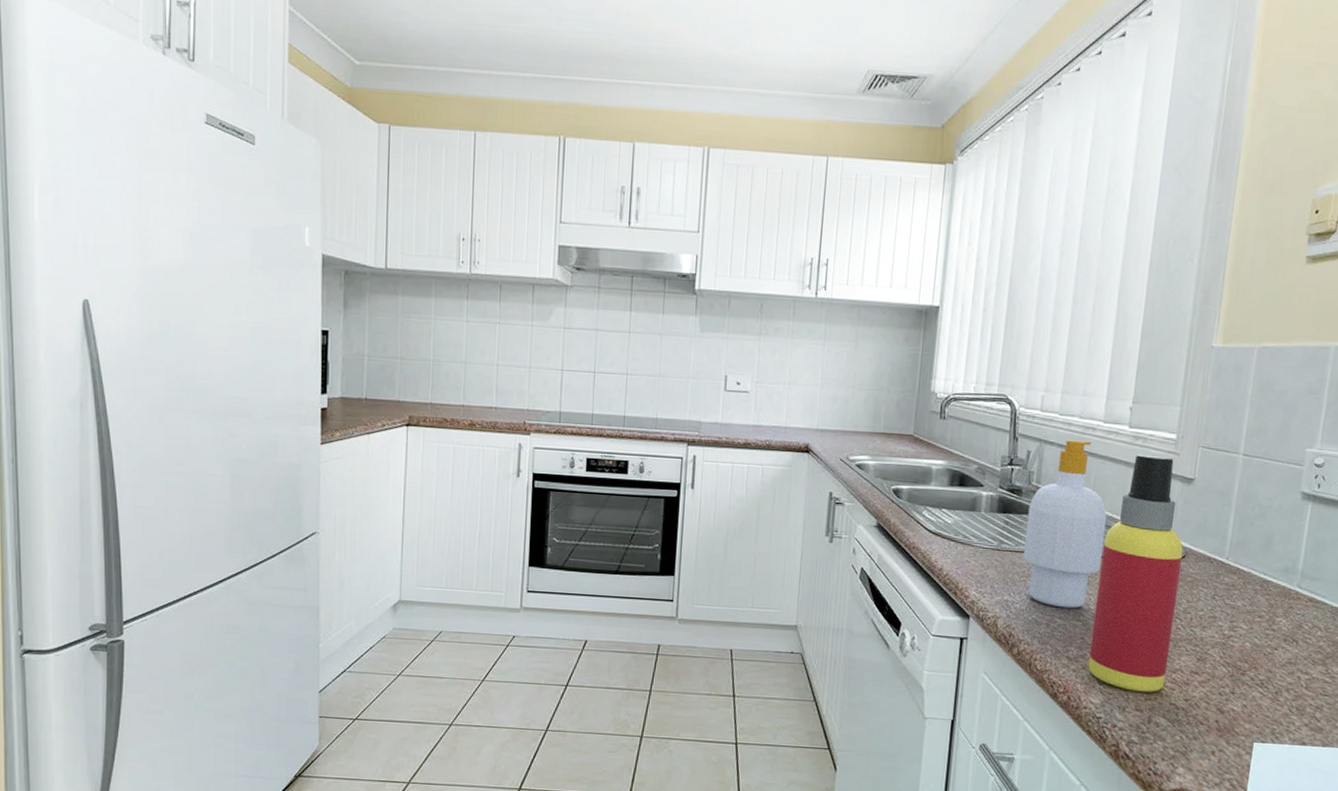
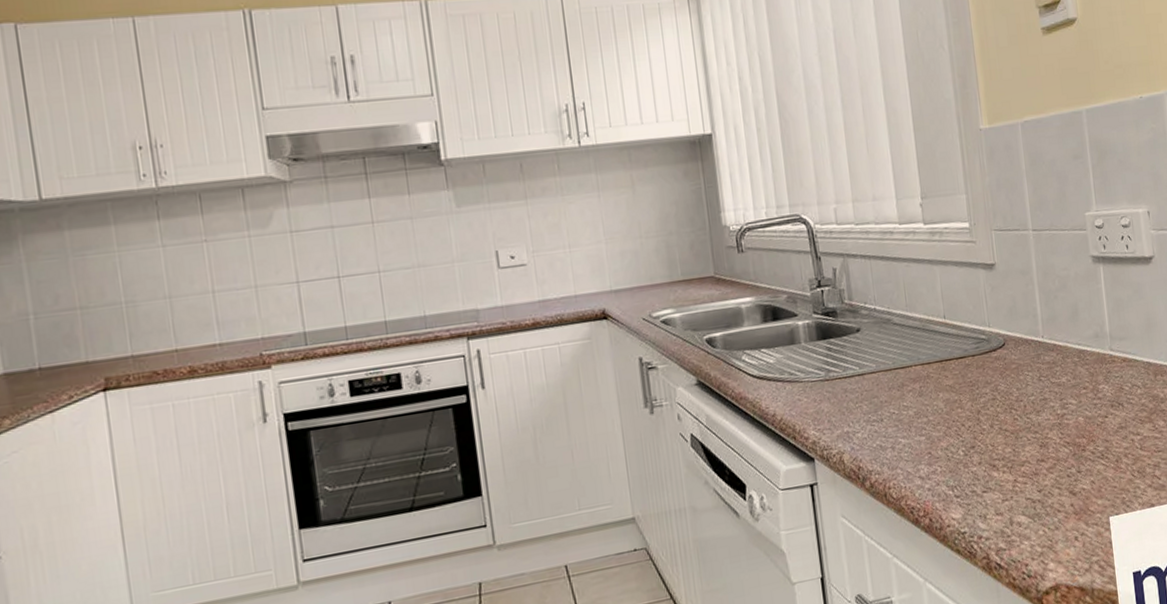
soap bottle: present [1023,440,1107,609] -> none [847,246,930,427]
spray bottle: present [1088,454,1183,692] -> none [926,246,1017,497]

